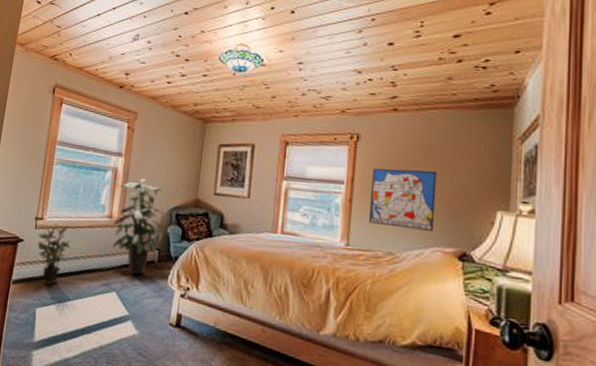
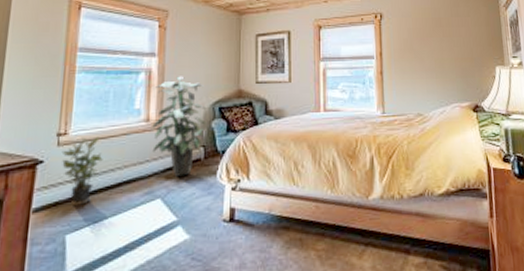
wall art: present [369,168,437,231] -> none [397,39,450,91]

